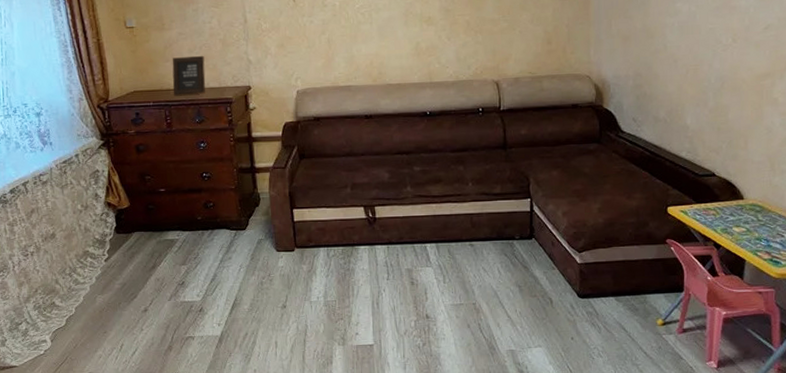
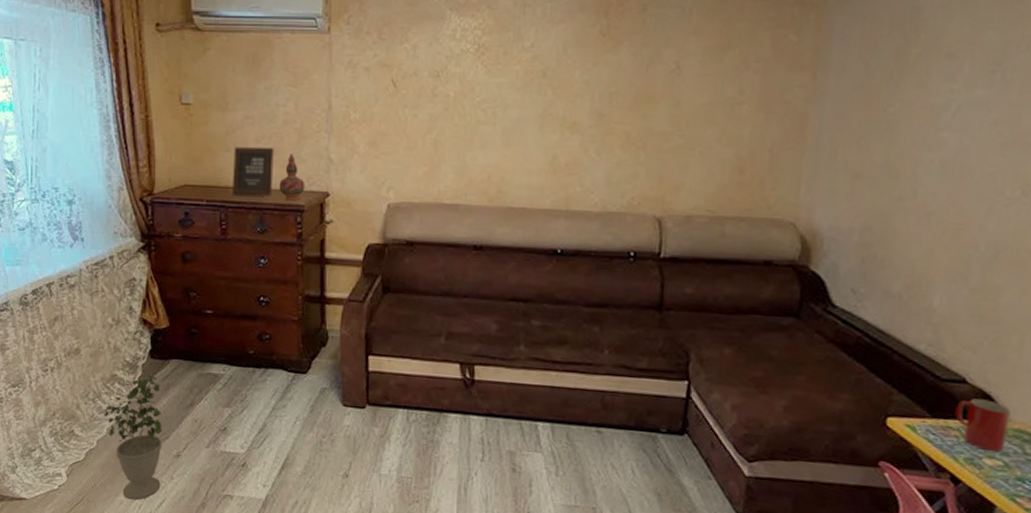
potted plant: none [79,244,133,353] -> present [104,370,162,500]
decorative vase: none [210,59,232,96] -> present [279,154,305,201]
cup: none [711,186,746,222] -> present [955,398,1011,453]

